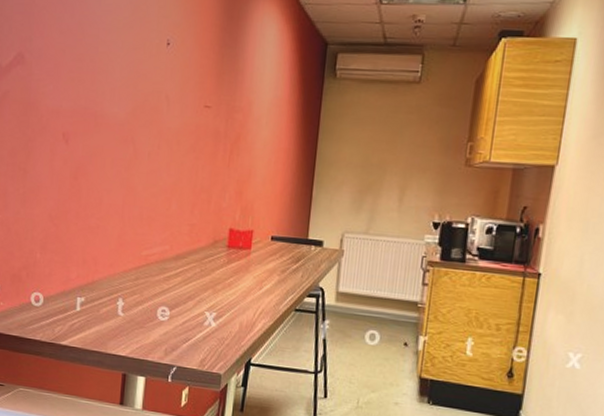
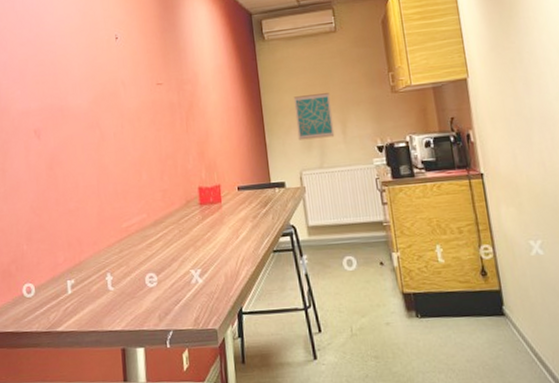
wall art: none [348,150,395,203] -> present [293,93,335,141]

